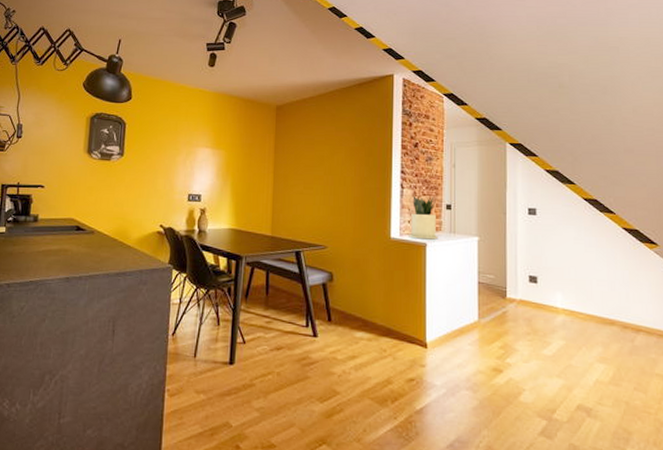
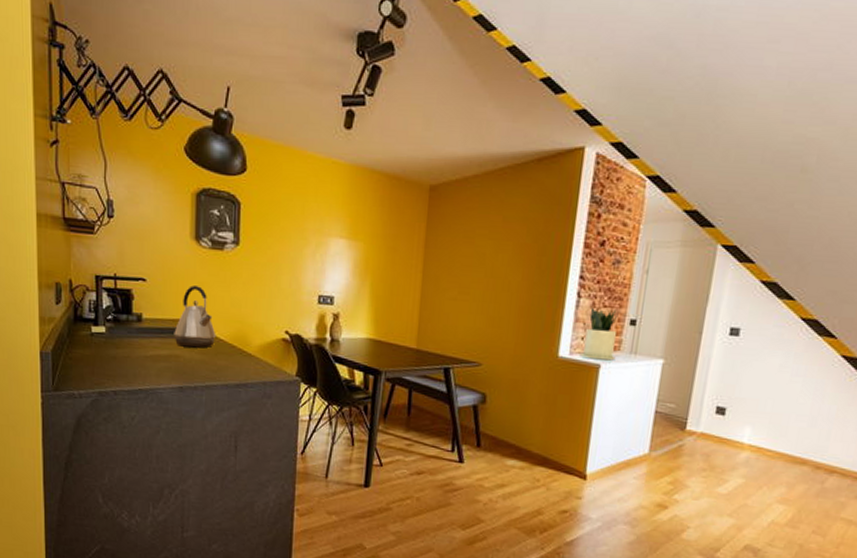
kettle: none [64,190,101,243] -> present [174,285,216,348]

